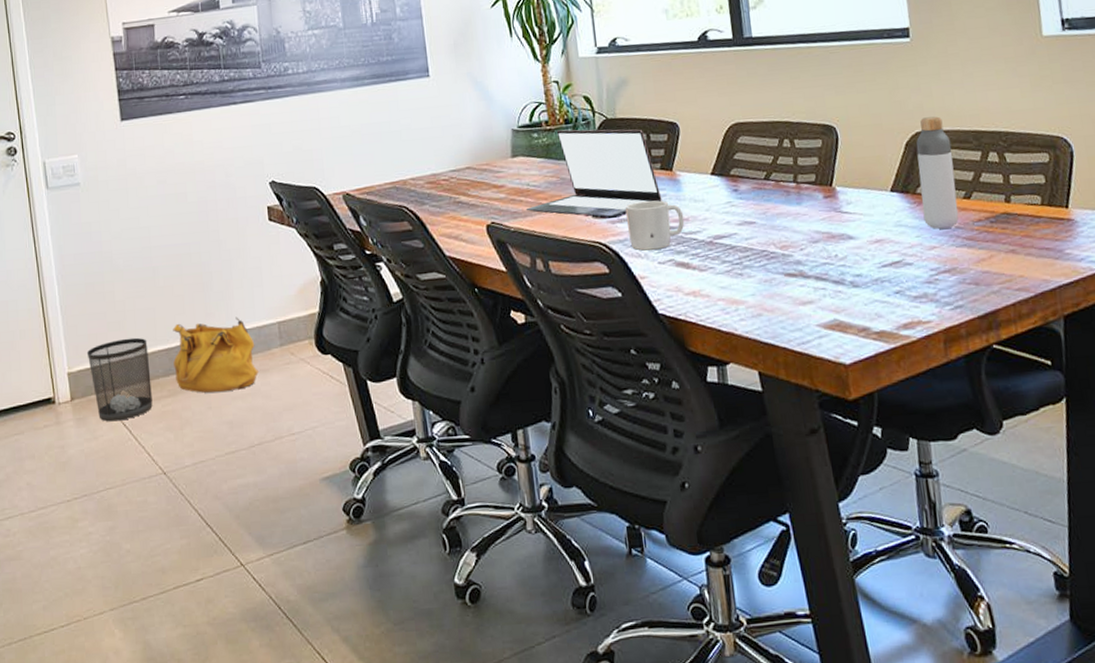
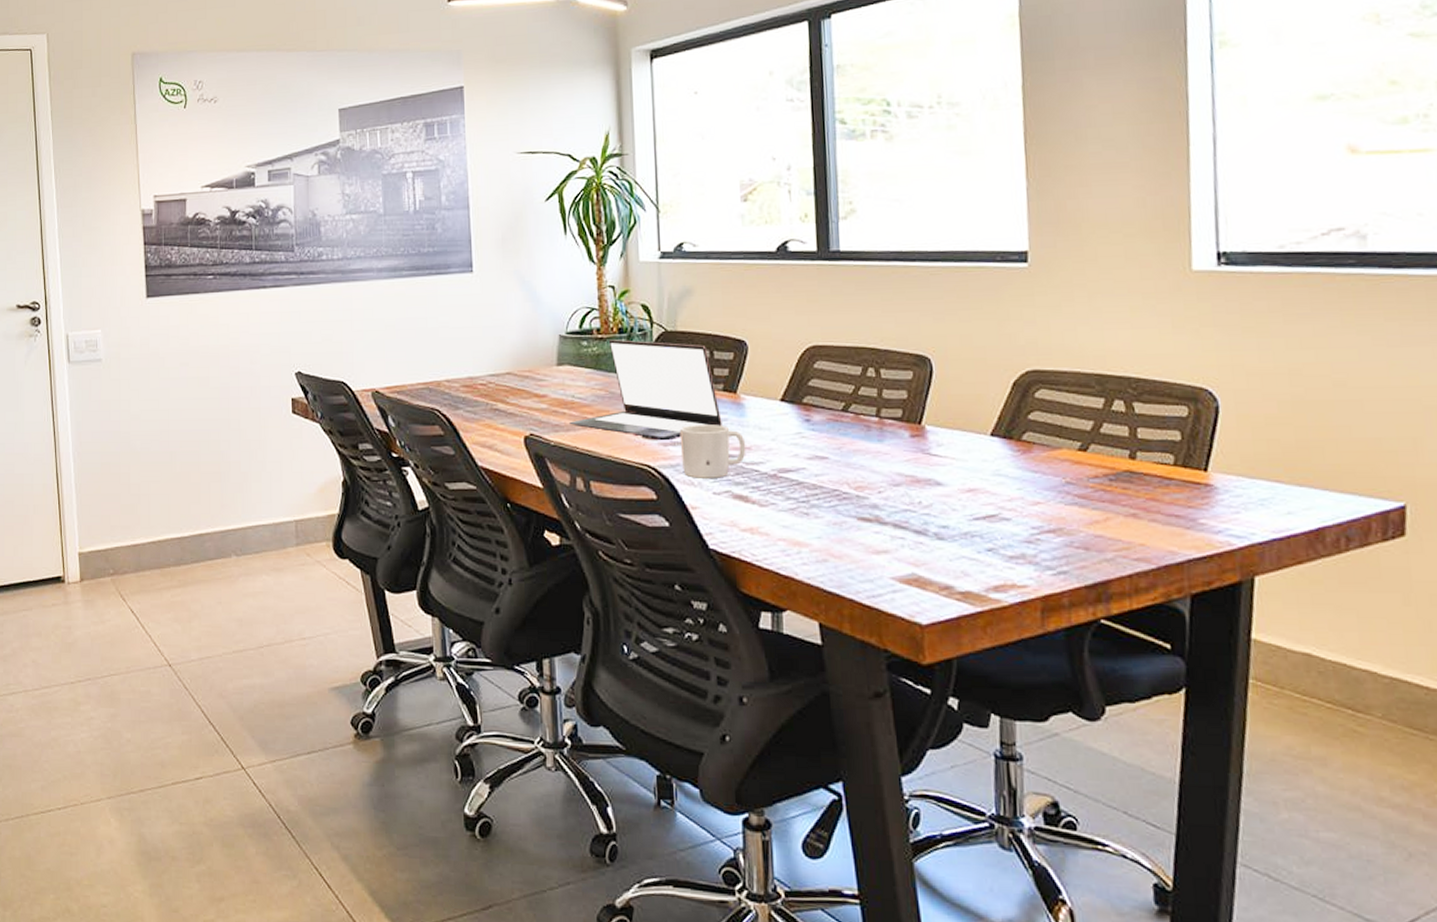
waste bin: present [86,337,153,422] -> none [98,523,162,607]
handbag: present [173,316,258,393] -> none [185,511,272,587]
bottle: present [916,116,959,230] -> none [1025,354,1071,484]

